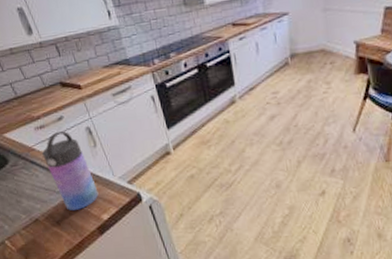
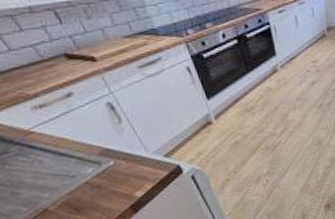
water bottle: present [42,131,99,211] -> none [45,109,129,194]

